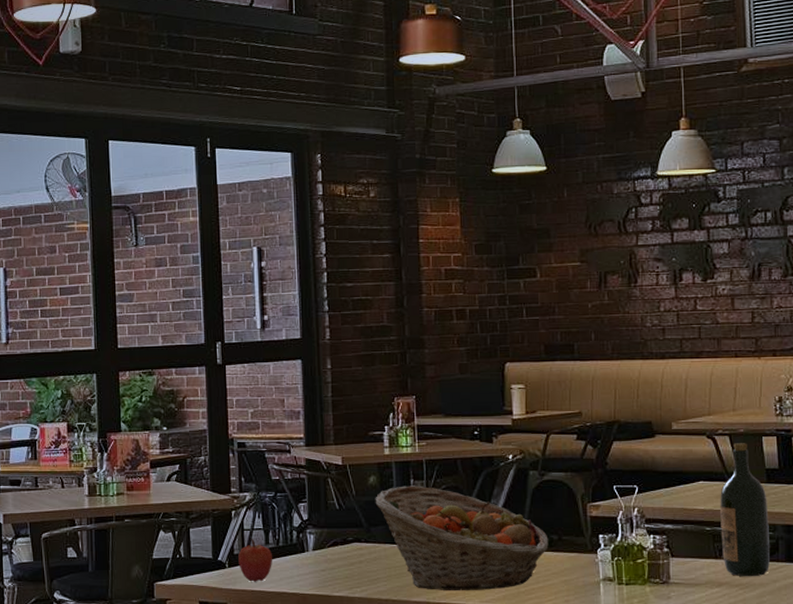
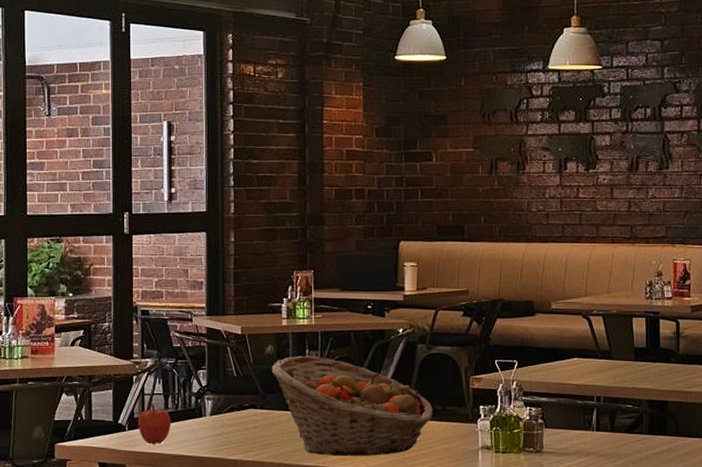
wine bottle: present [720,443,770,576] -> none [591,323,635,447]

